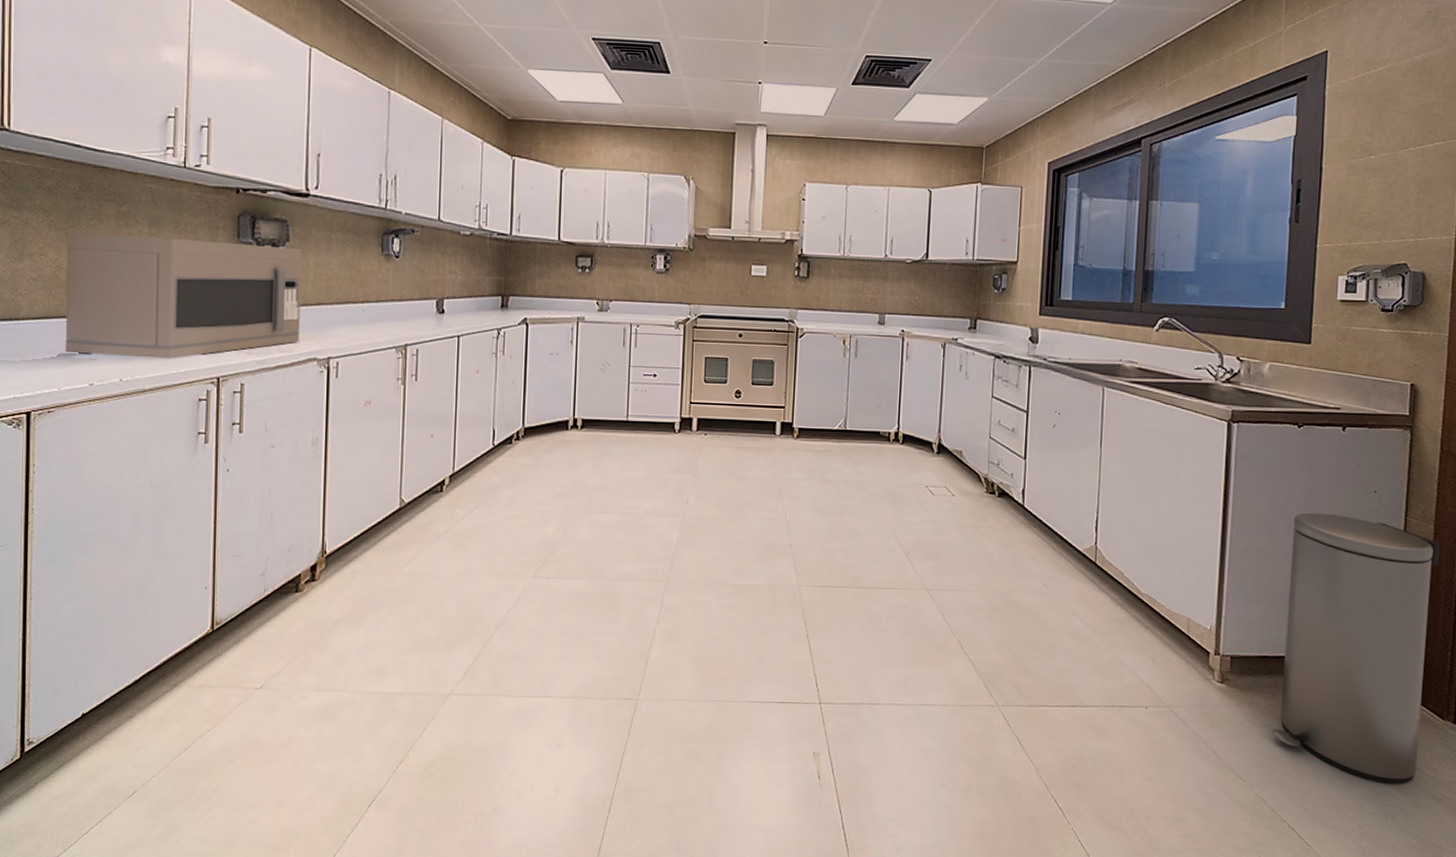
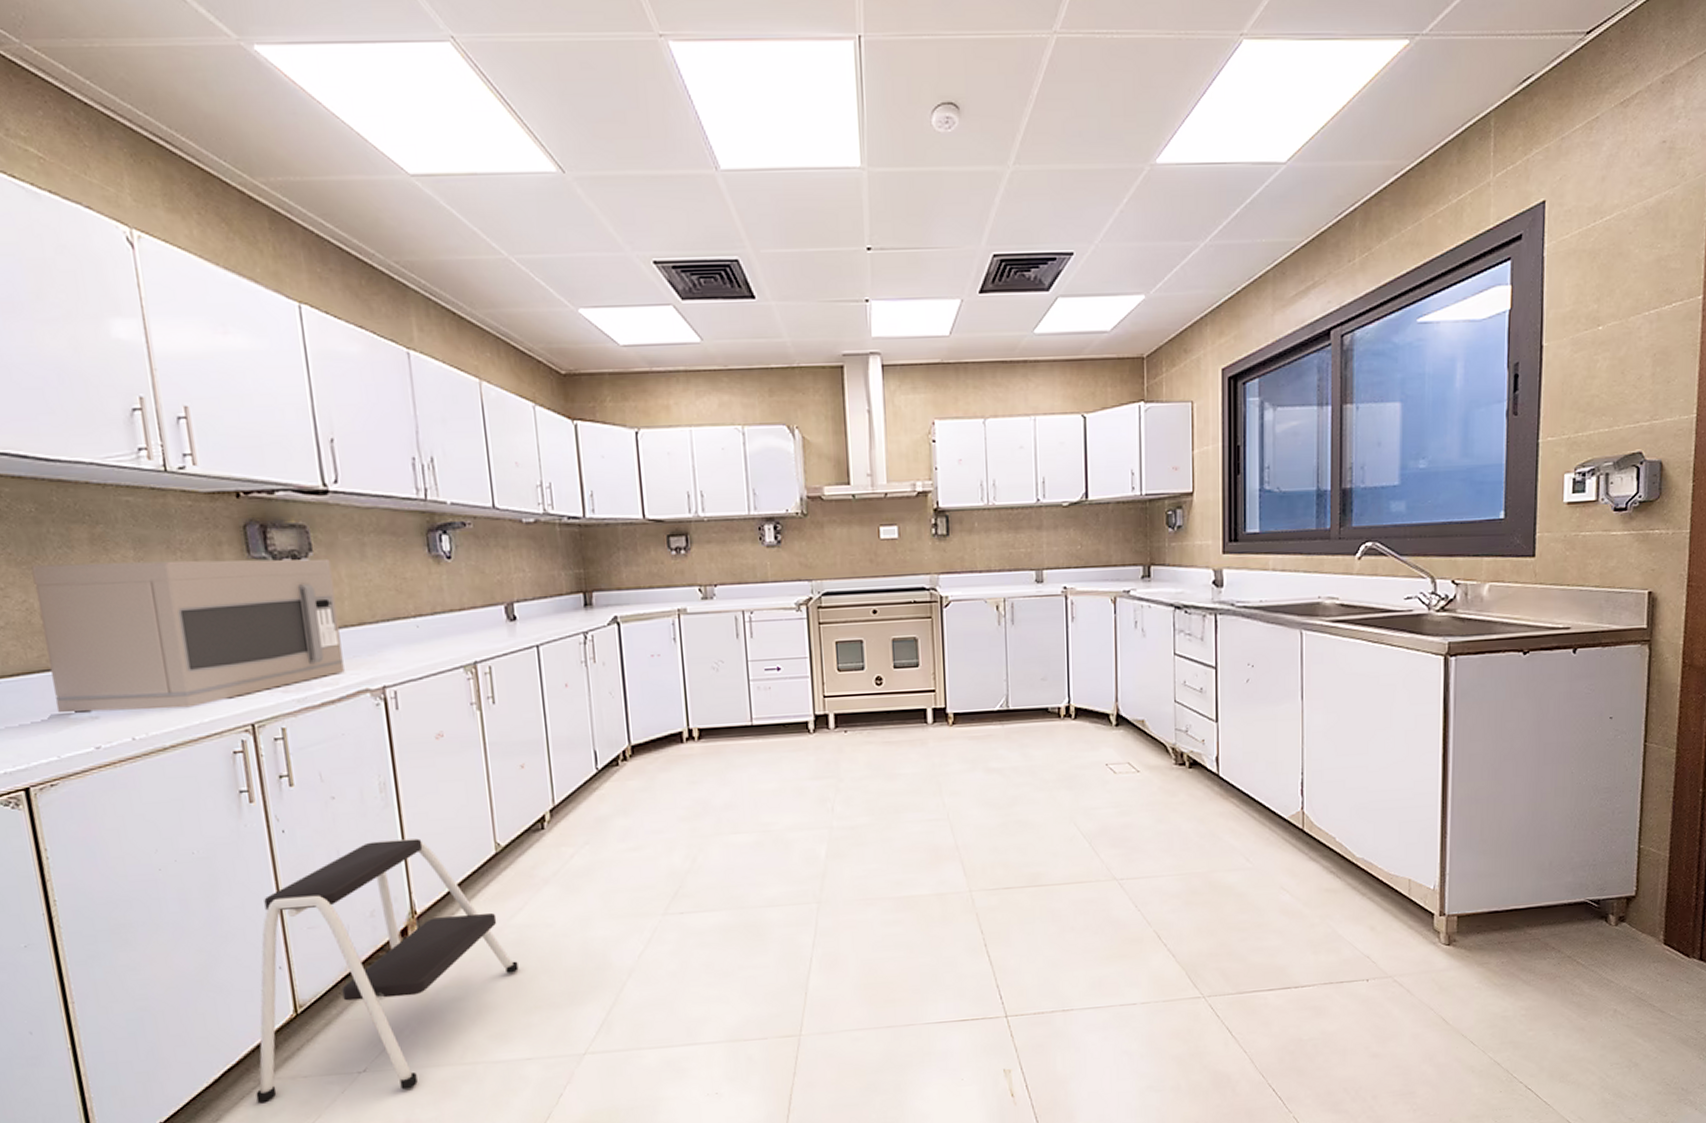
step stool: none [167,487,404,709] -> present [256,838,519,1102]
pedal bin: present [1271,512,1440,784] -> none [1504,747,1683,1031]

